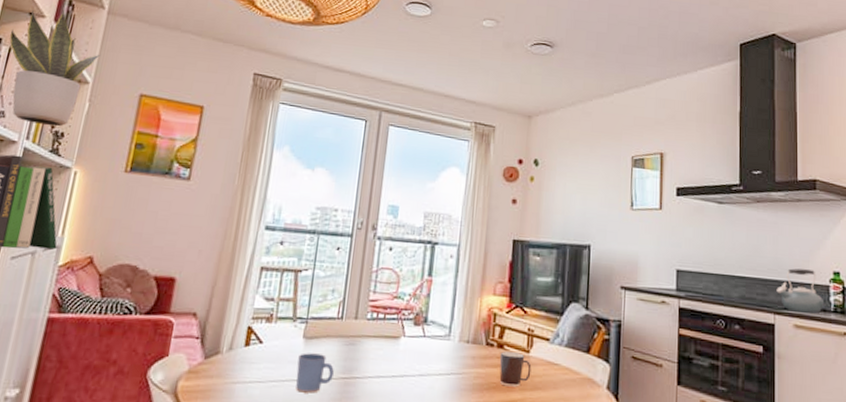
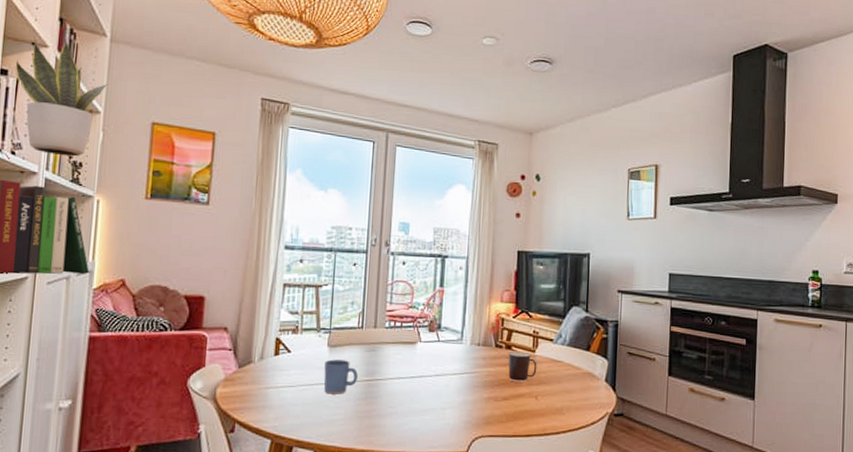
kettle: present [776,268,823,314] -> none [760,269,802,309]

